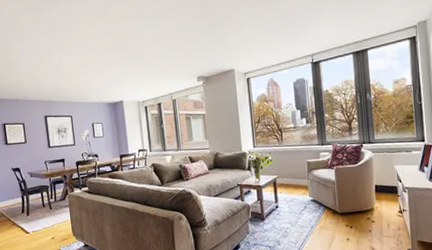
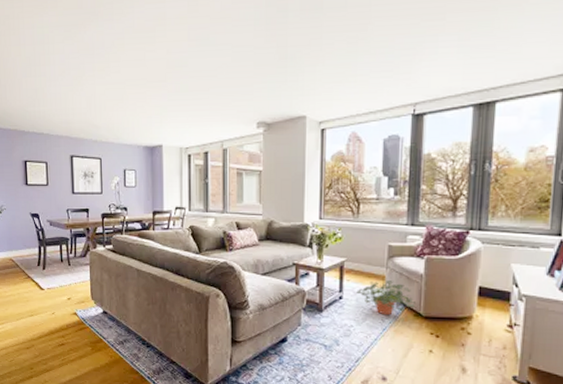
potted plant: none [288,188,333,216] -> present [356,280,417,316]

